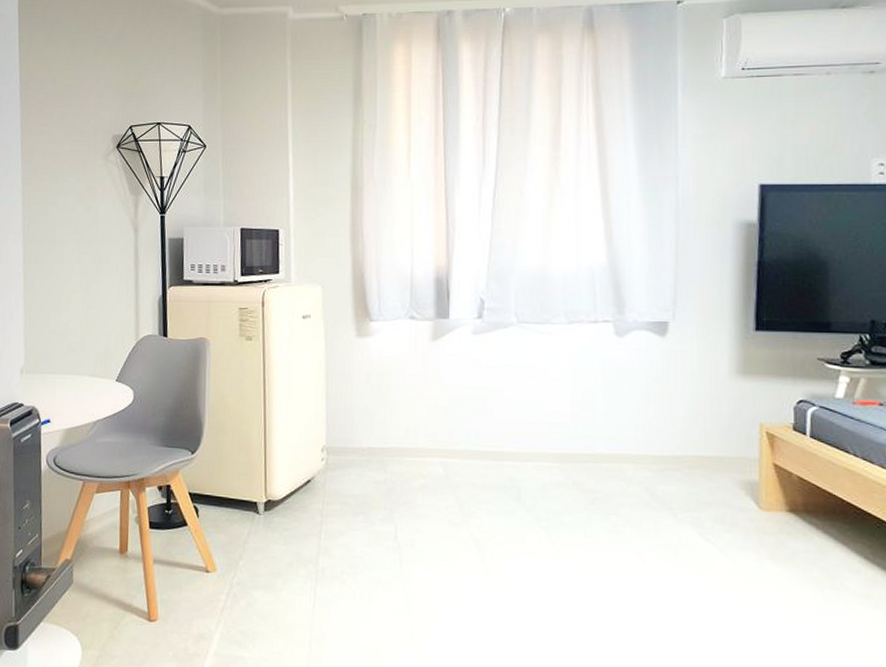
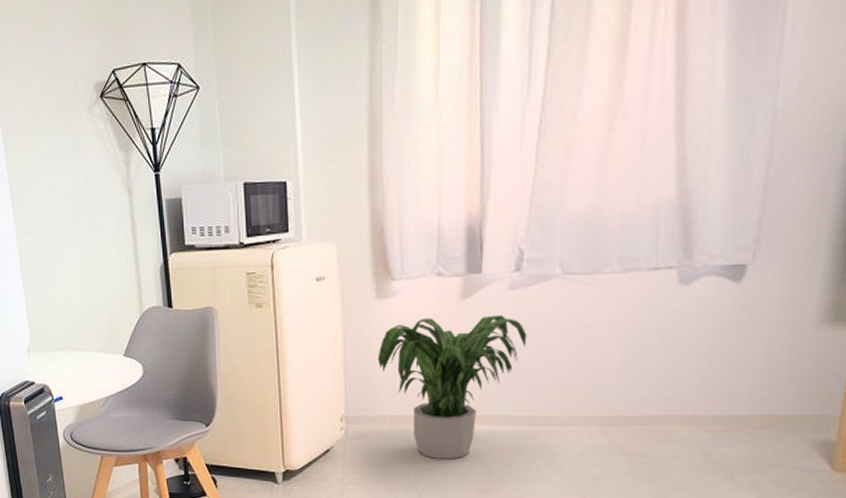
potted plant: none [357,356,490,492] -> present [377,315,527,459]

